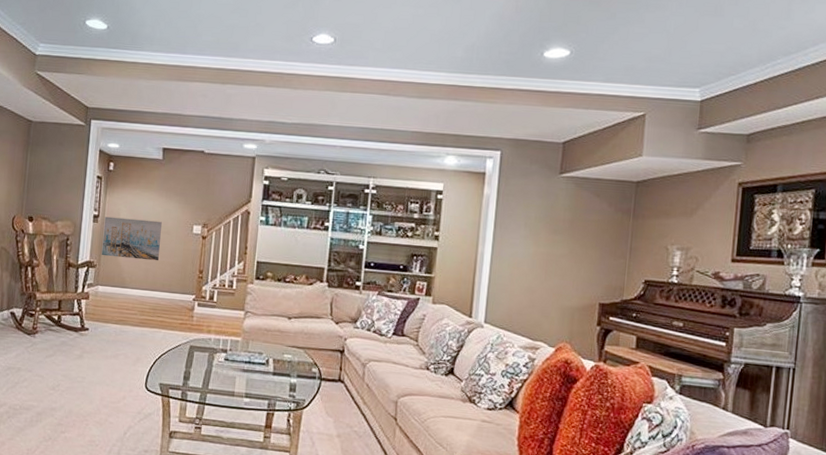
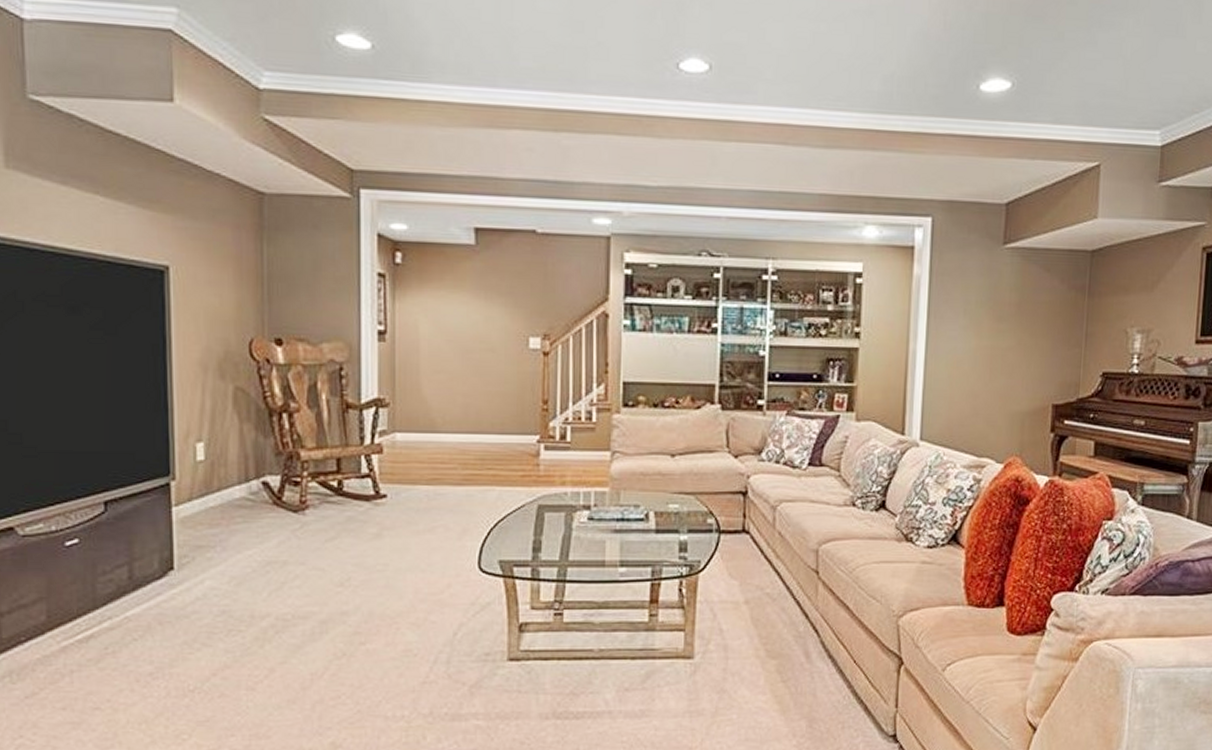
wall art: present [101,216,162,261] -> none [395,332,482,392]

